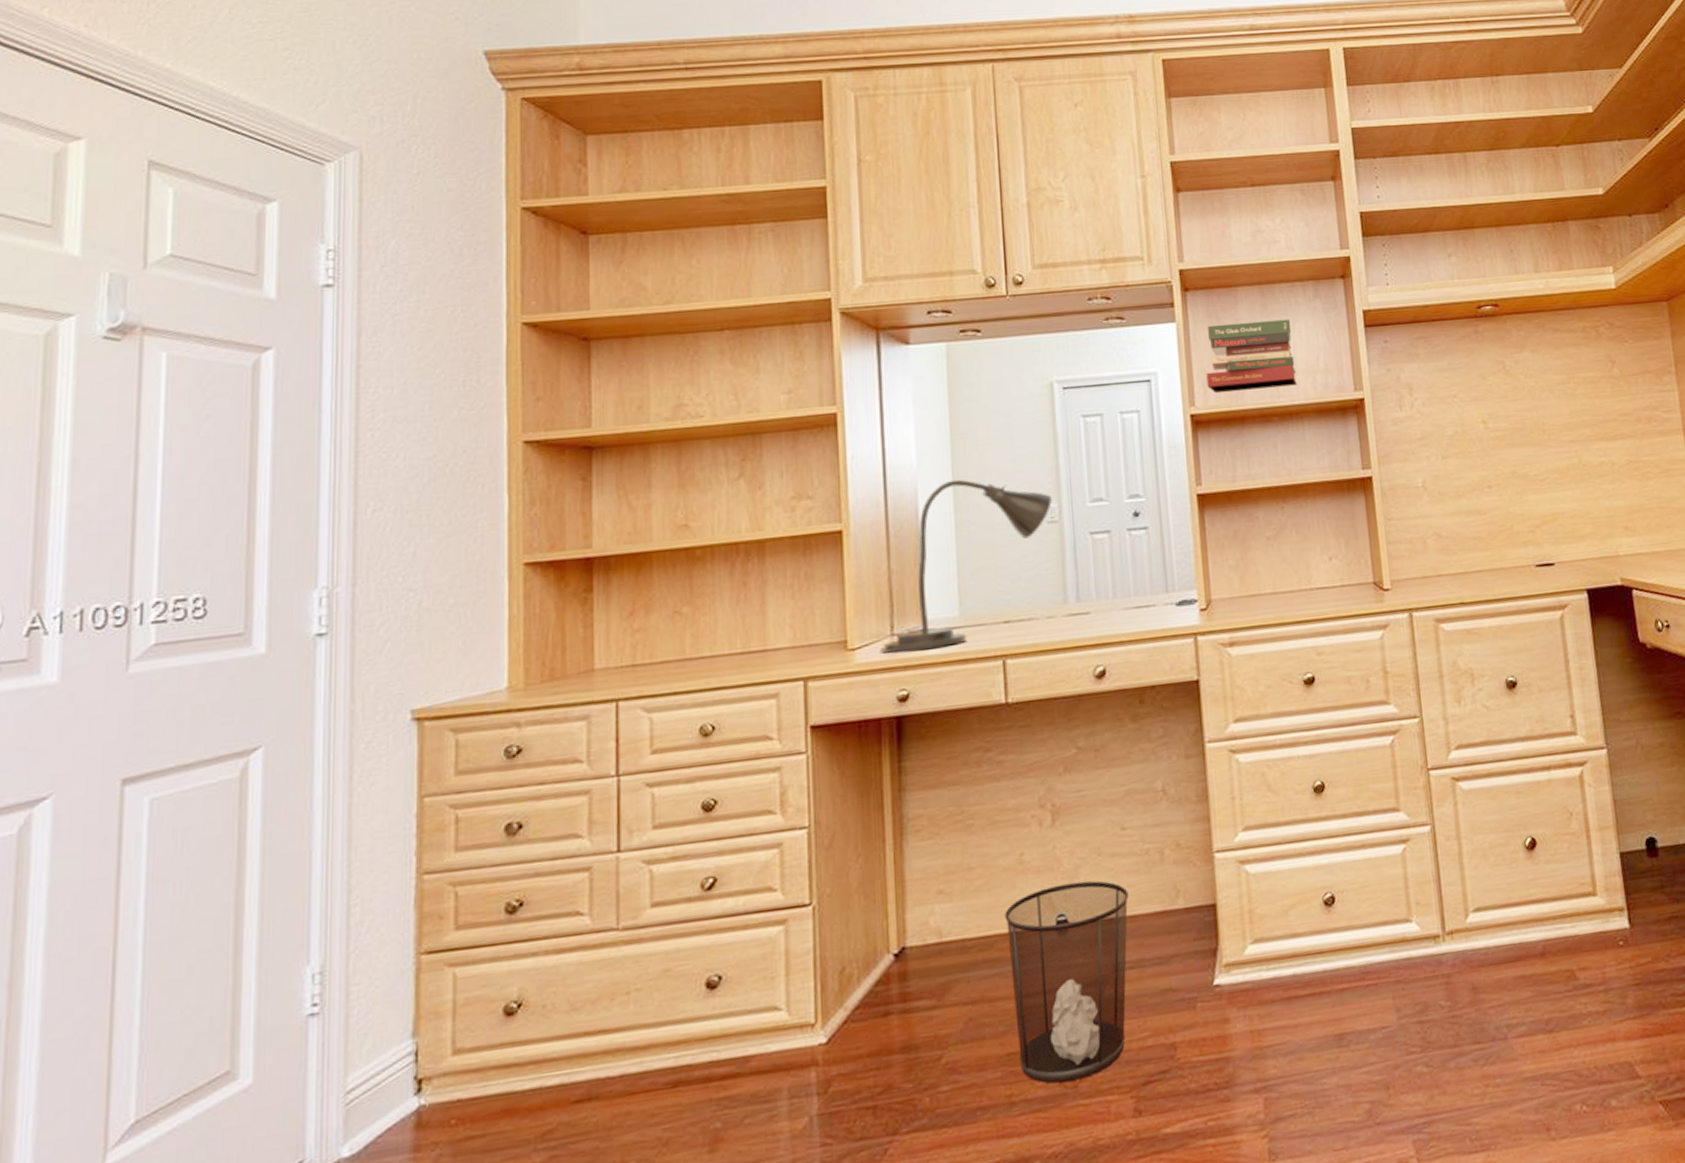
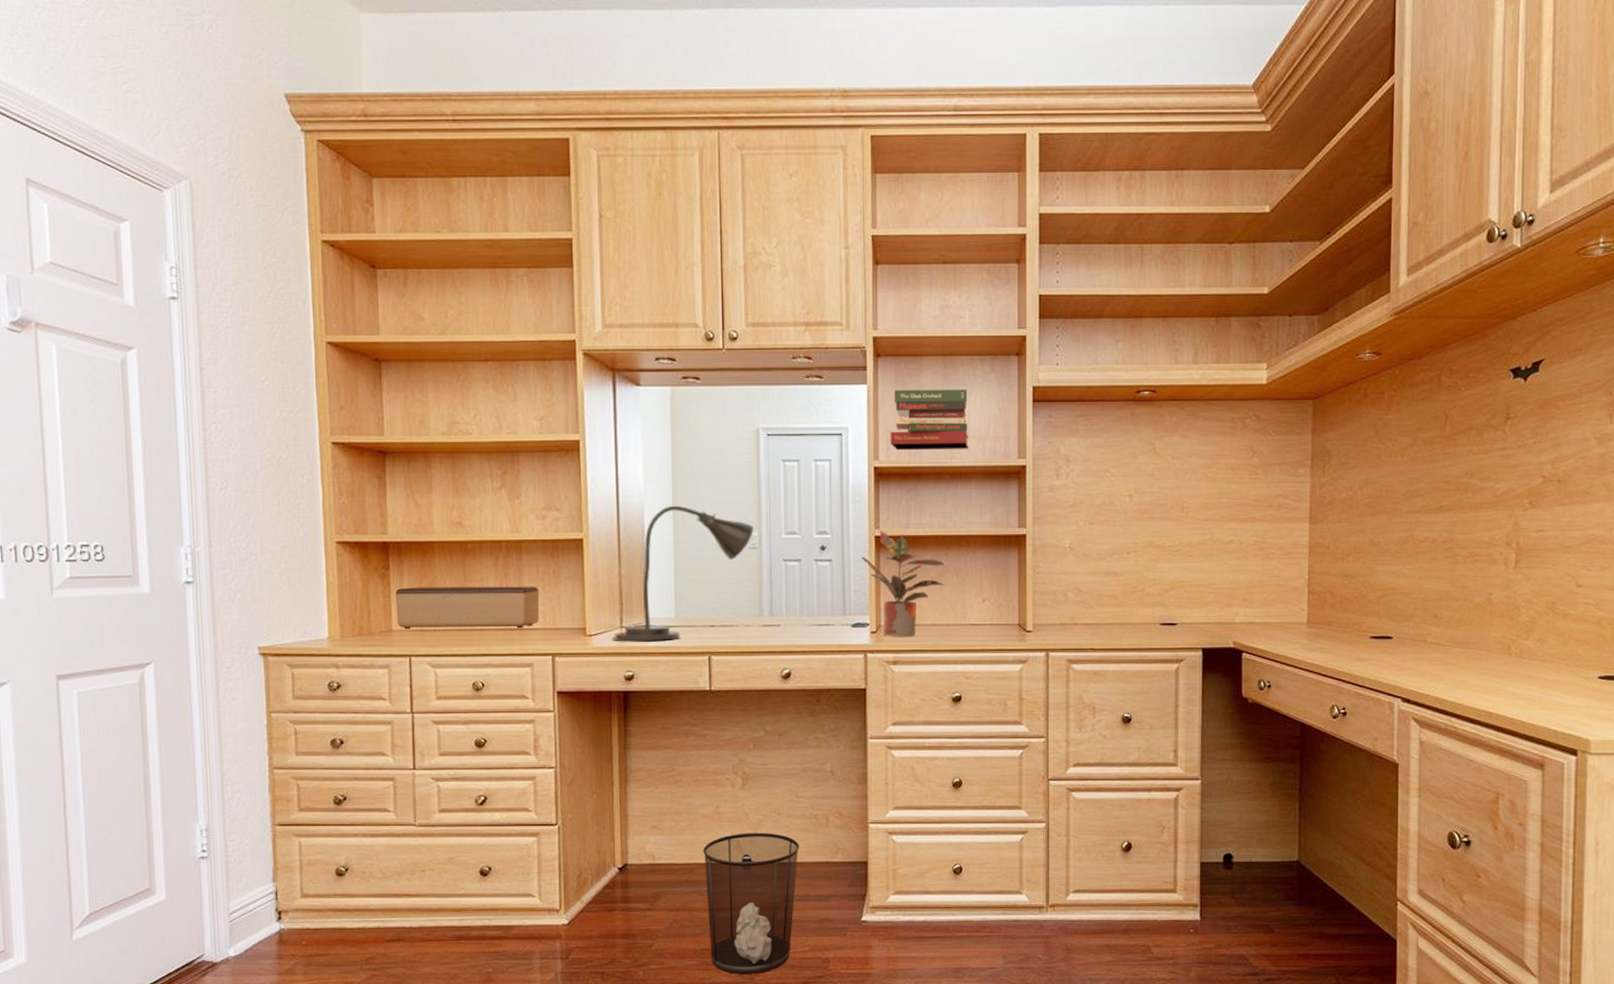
decorative box: none [600,594,788,667] -> present [395,586,540,630]
potted plant: none [1182,487,1284,614] -> present [861,530,945,637]

